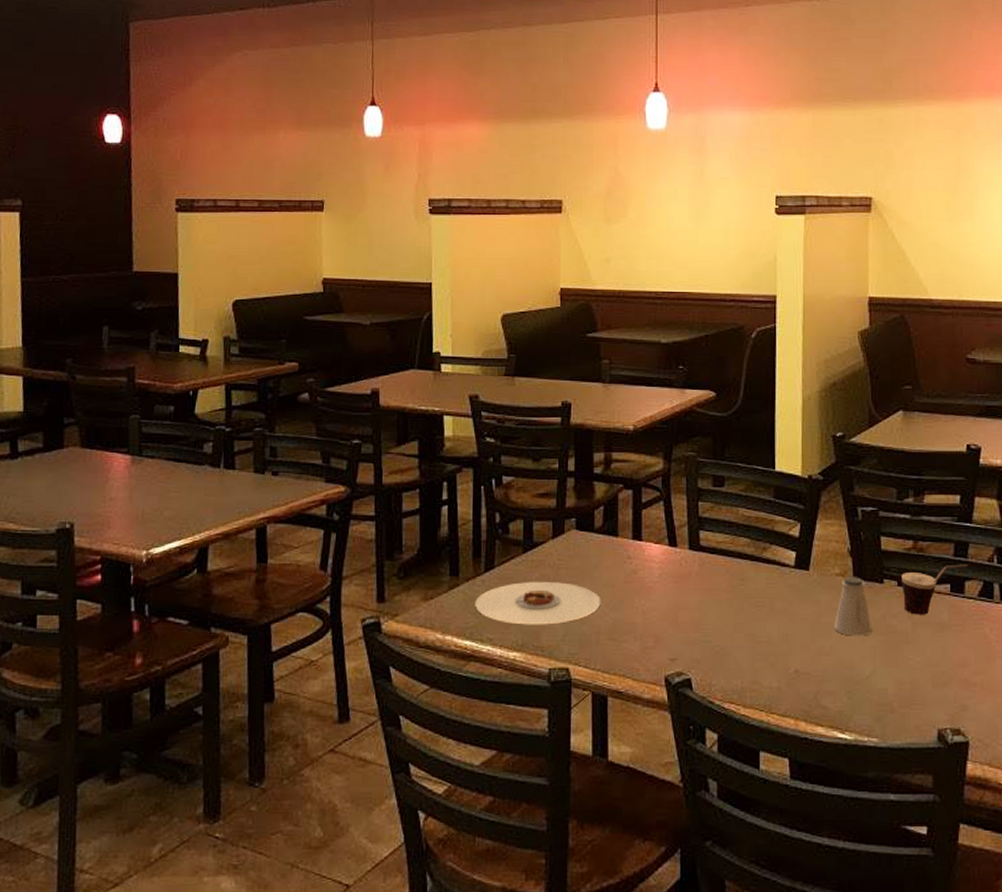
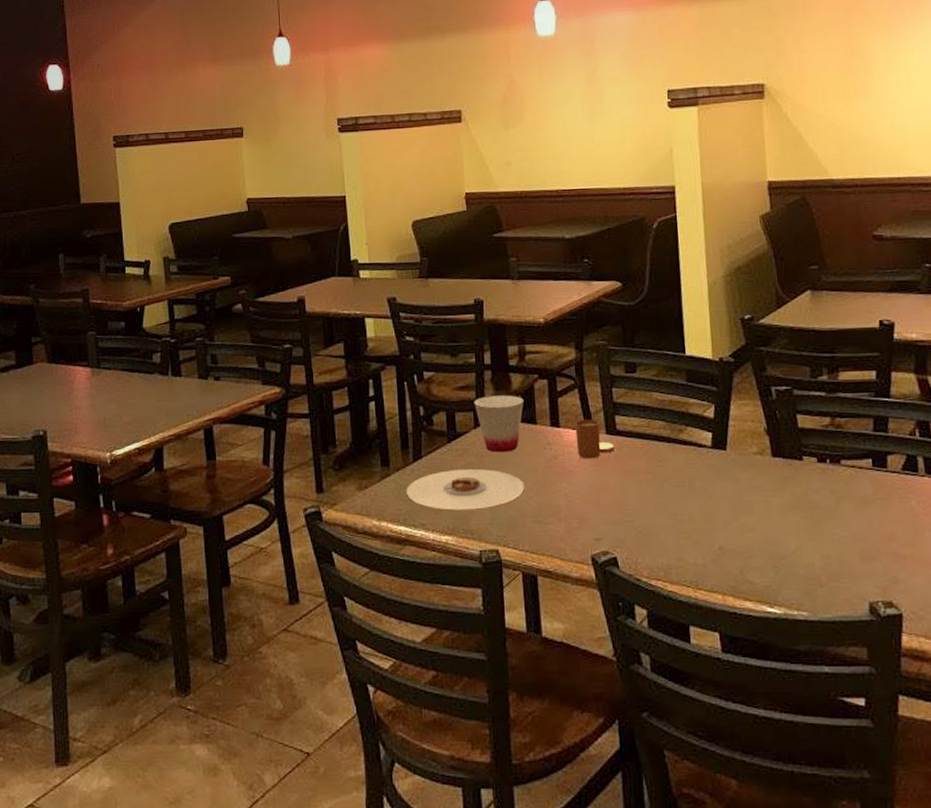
cup: none [554,503,606,565] -> present [474,394,524,453]
candle: none [658,533,697,575] -> present [575,419,615,459]
saltshaker: present [835,577,872,636] -> none [756,455,794,513]
cup: present [901,564,968,615] -> none [820,439,889,490]

